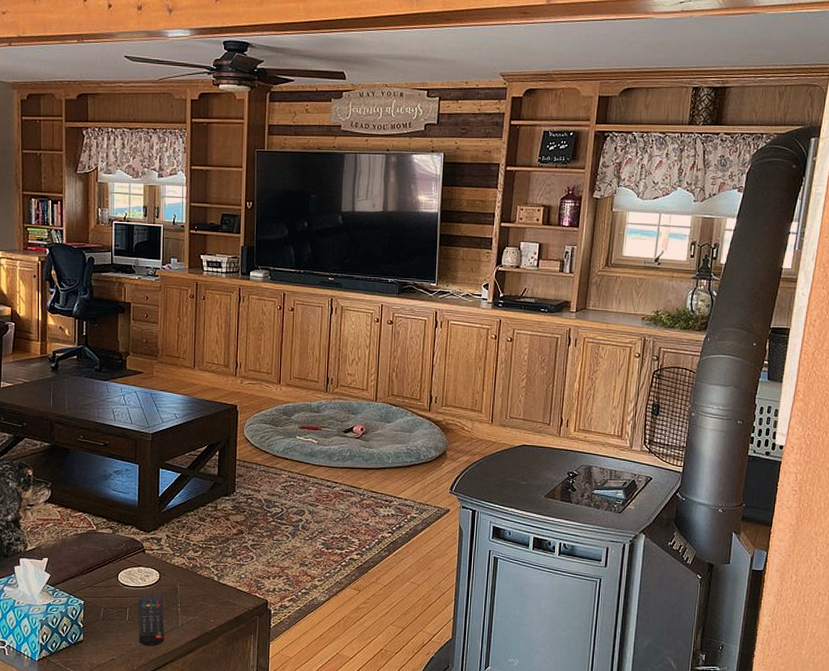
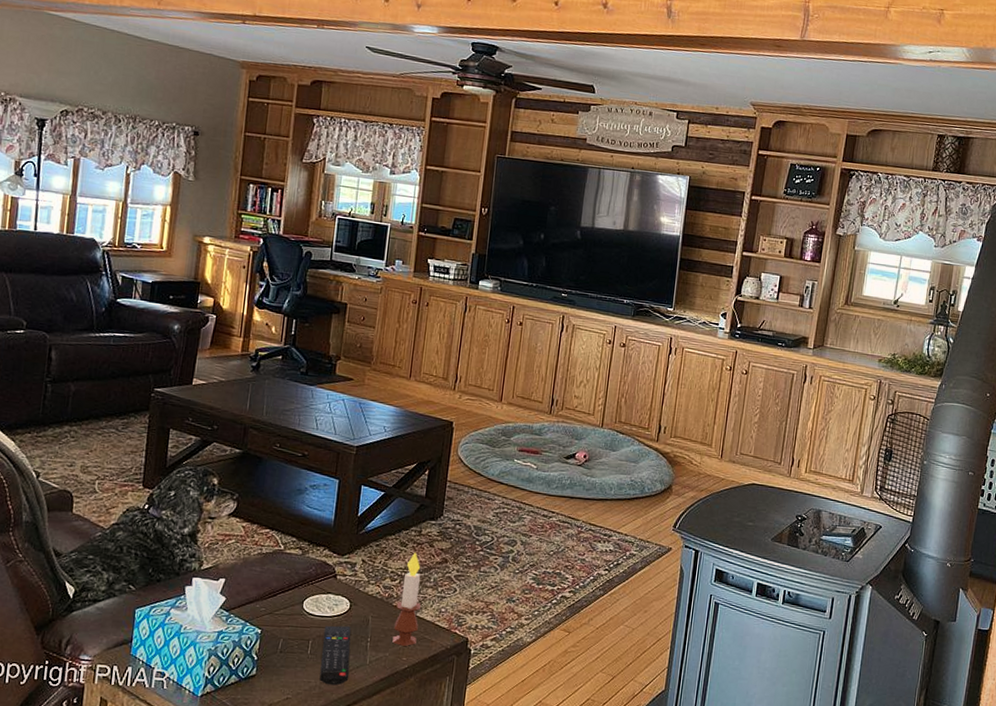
candle: none [200,526,222,609] -> present [392,552,421,646]

